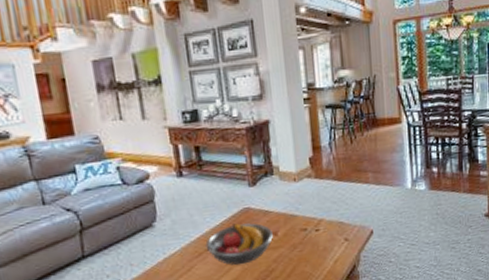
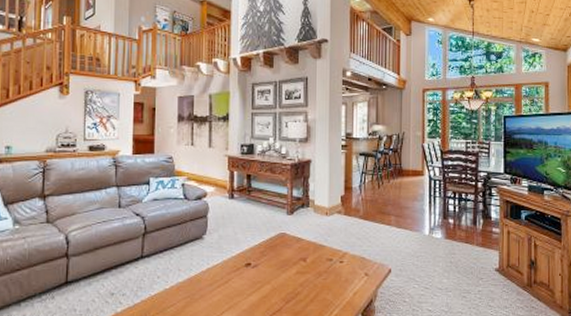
fruit bowl: present [205,223,273,266] -> none [243,246,302,284]

